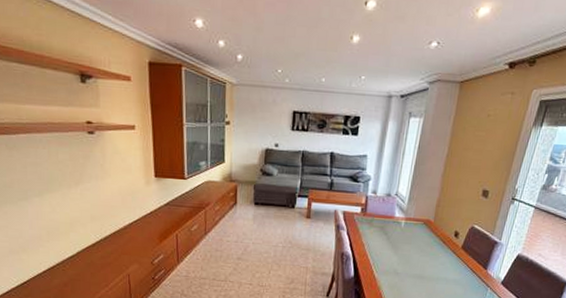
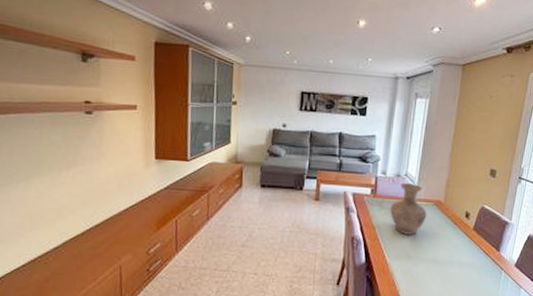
vase: none [379,203,416,252] -> present [390,183,427,235]

